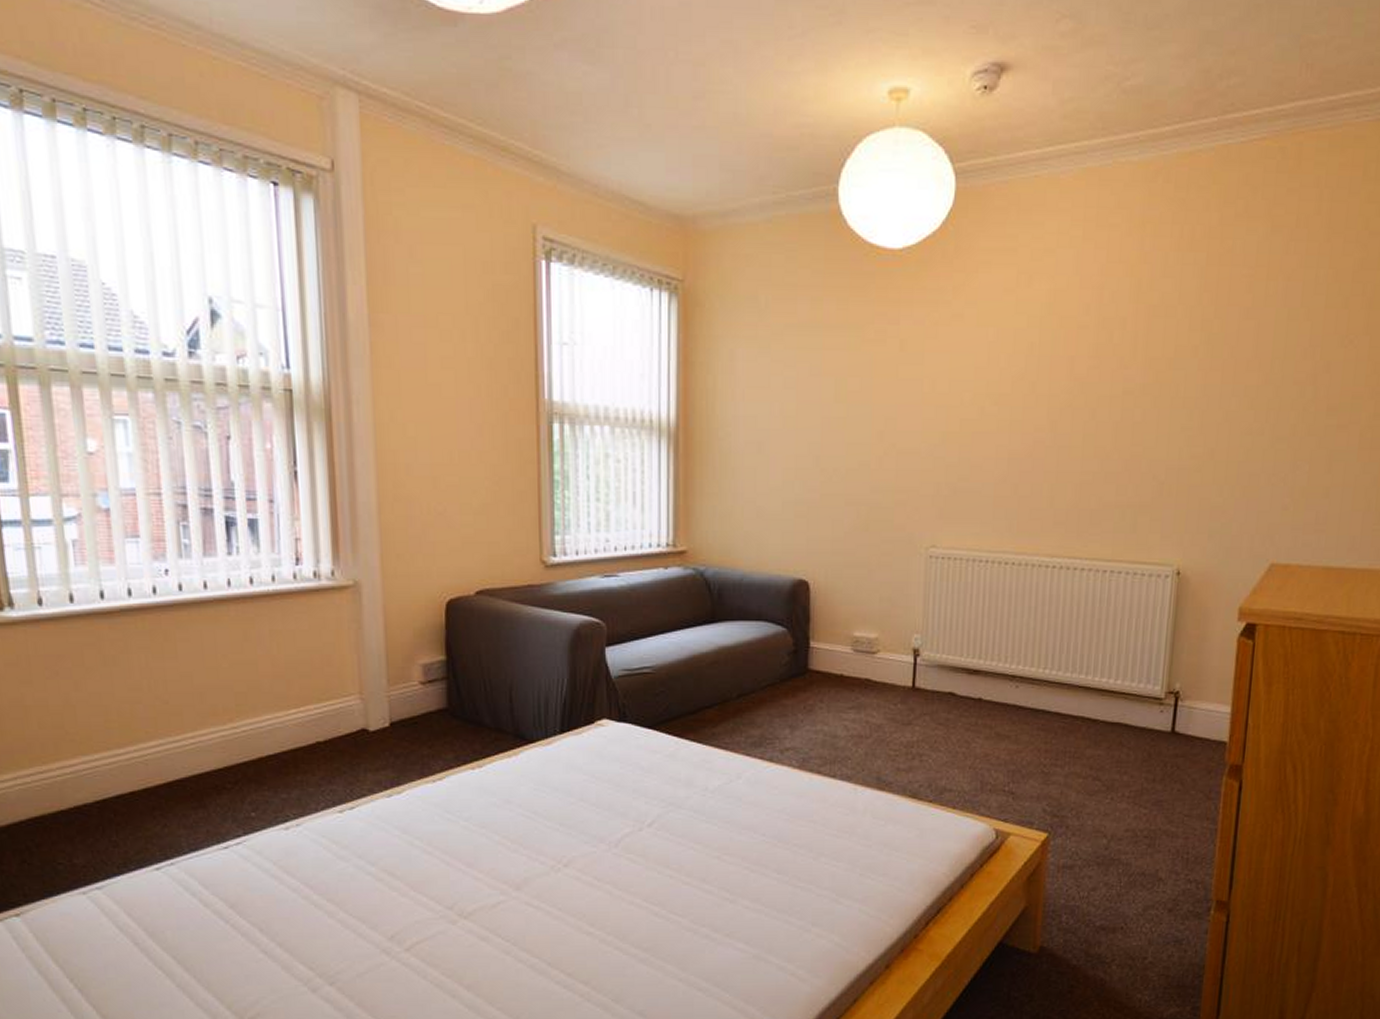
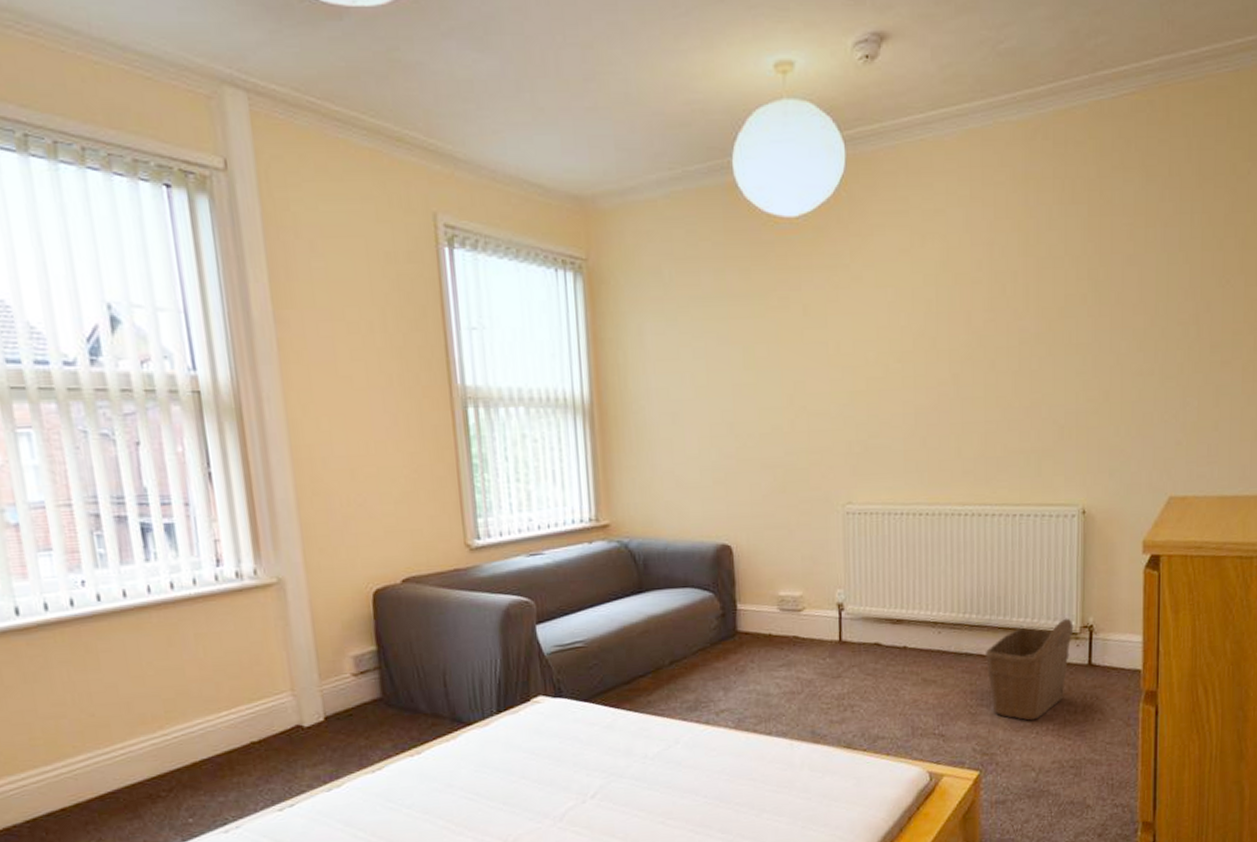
wicker basket: none [1064,682,1159,785] -> present [986,618,1074,721]

